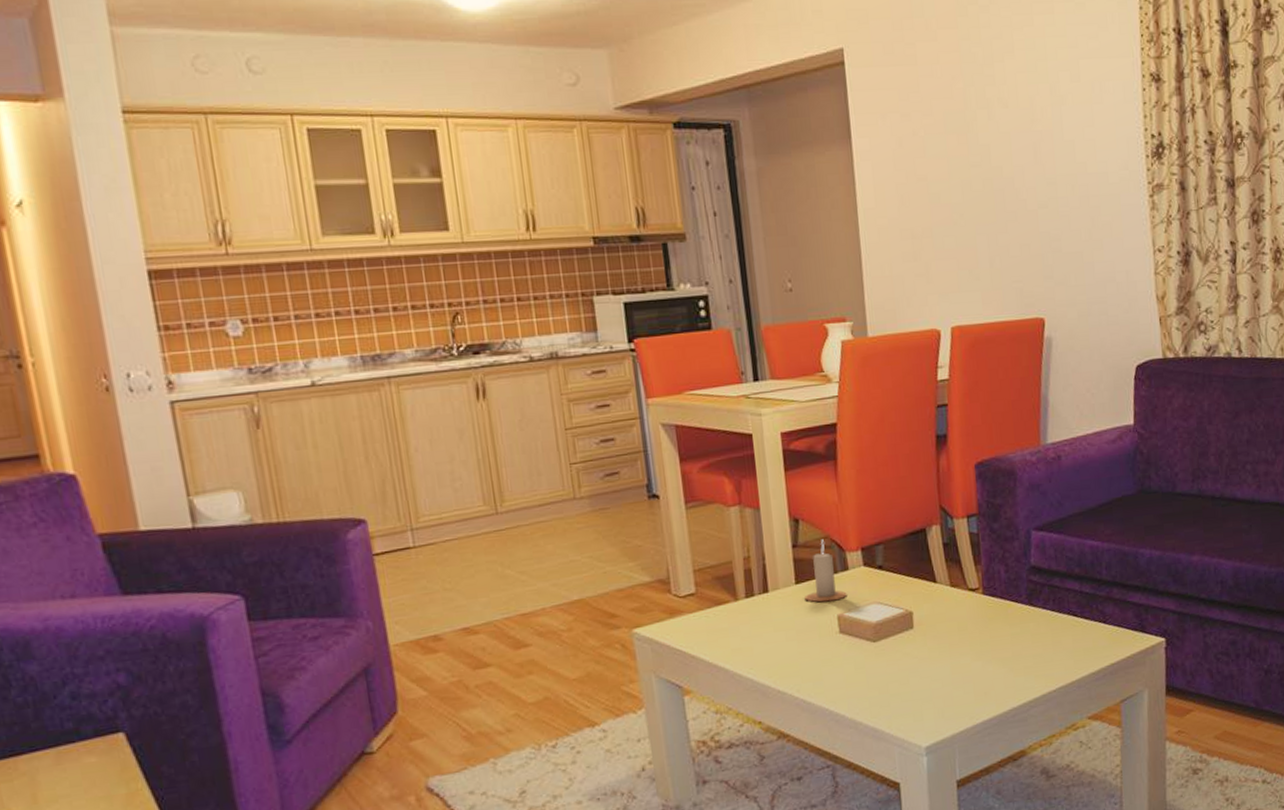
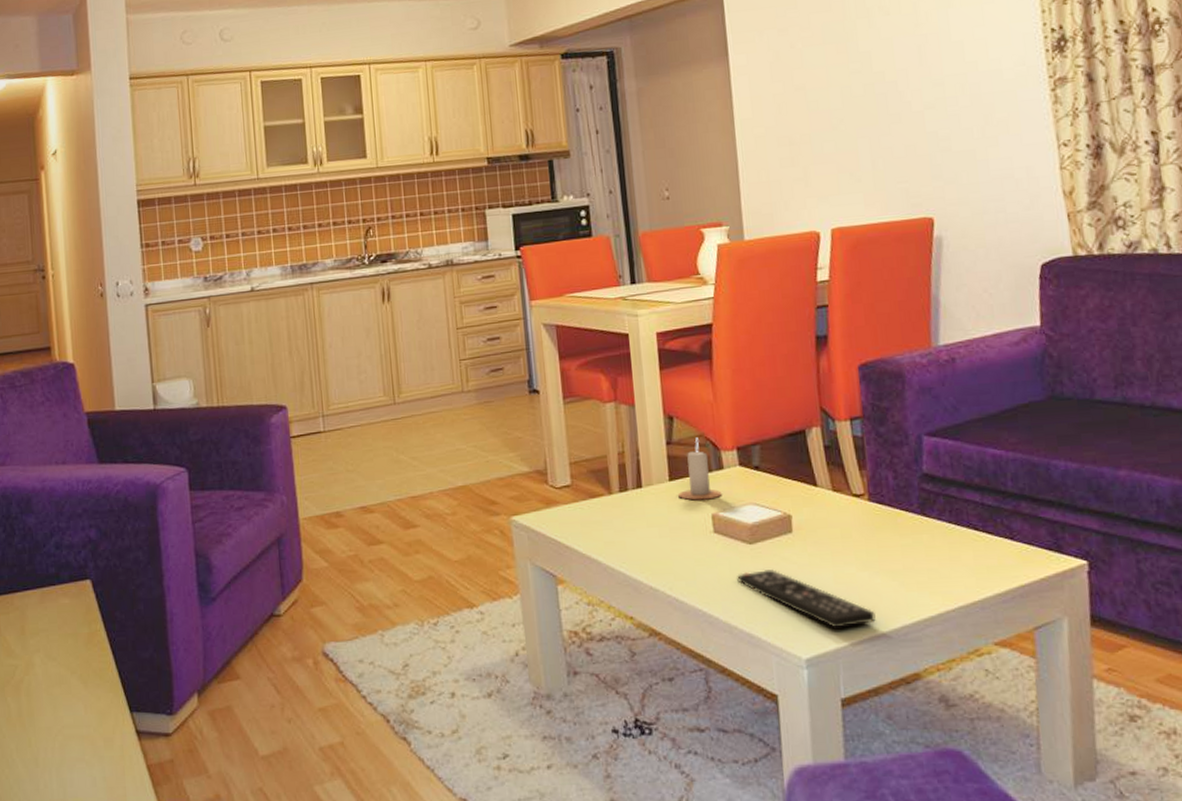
remote control: none [862,665,988,716] -> present [737,570,876,628]

